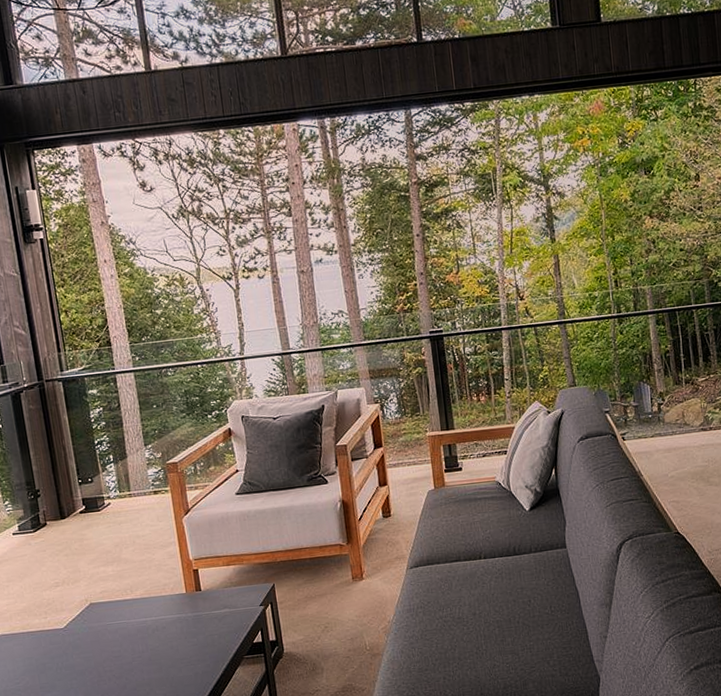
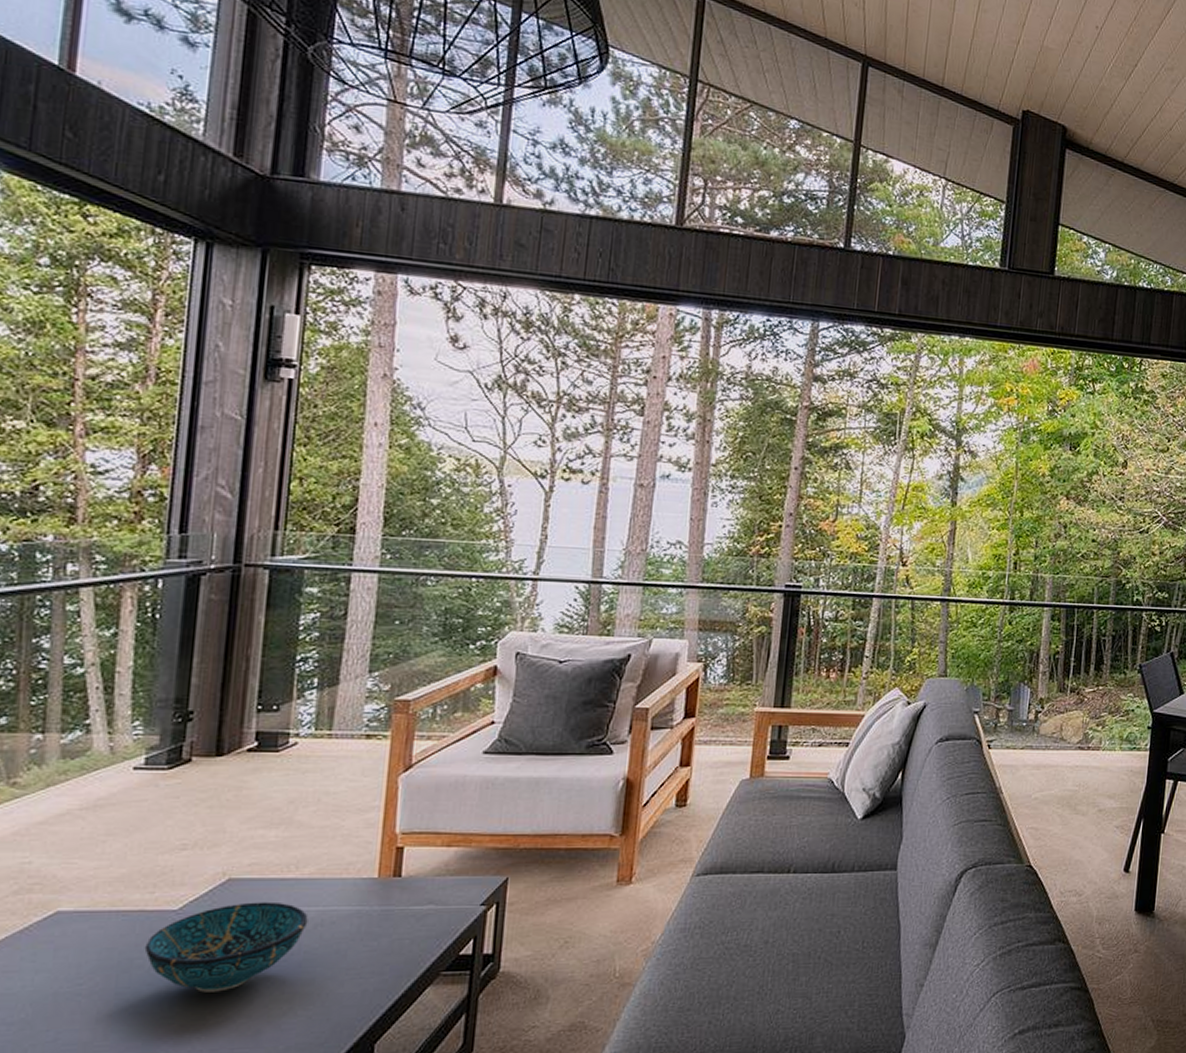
decorative bowl: none [50,616,148,683] -> present [144,901,308,993]

